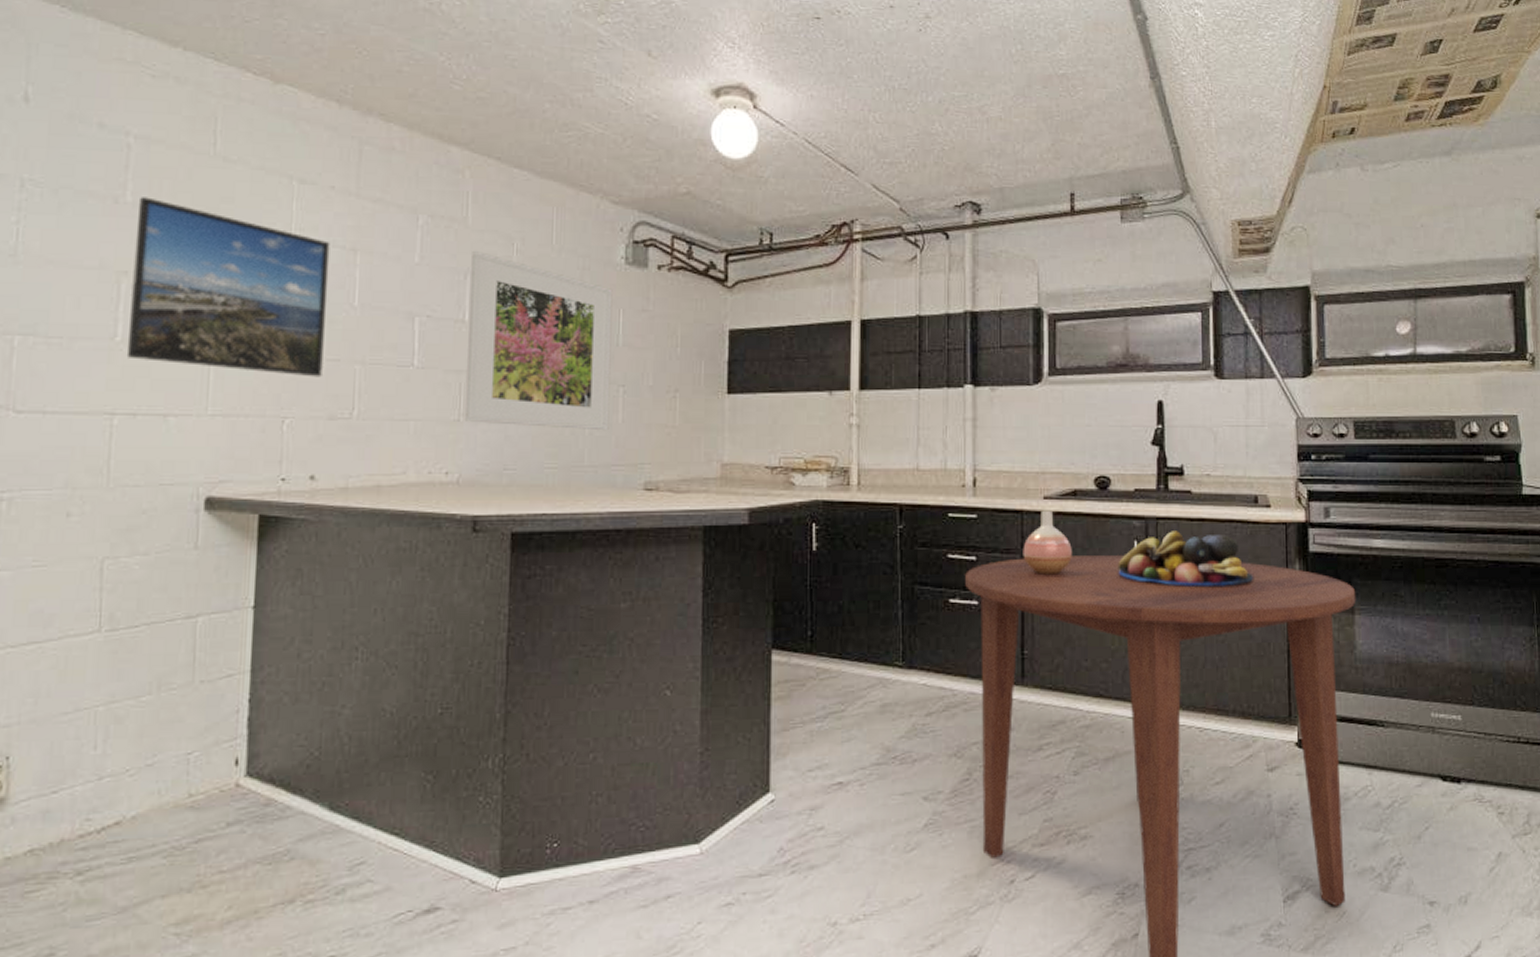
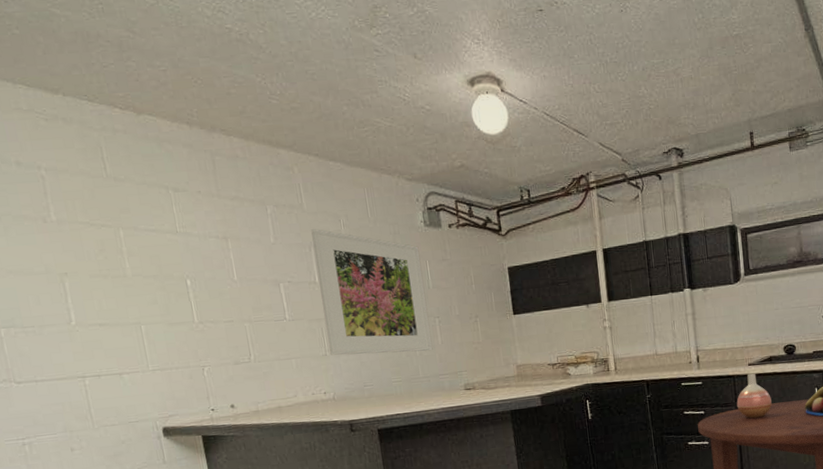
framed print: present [126,197,330,377] -> none [61,215,223,337]

